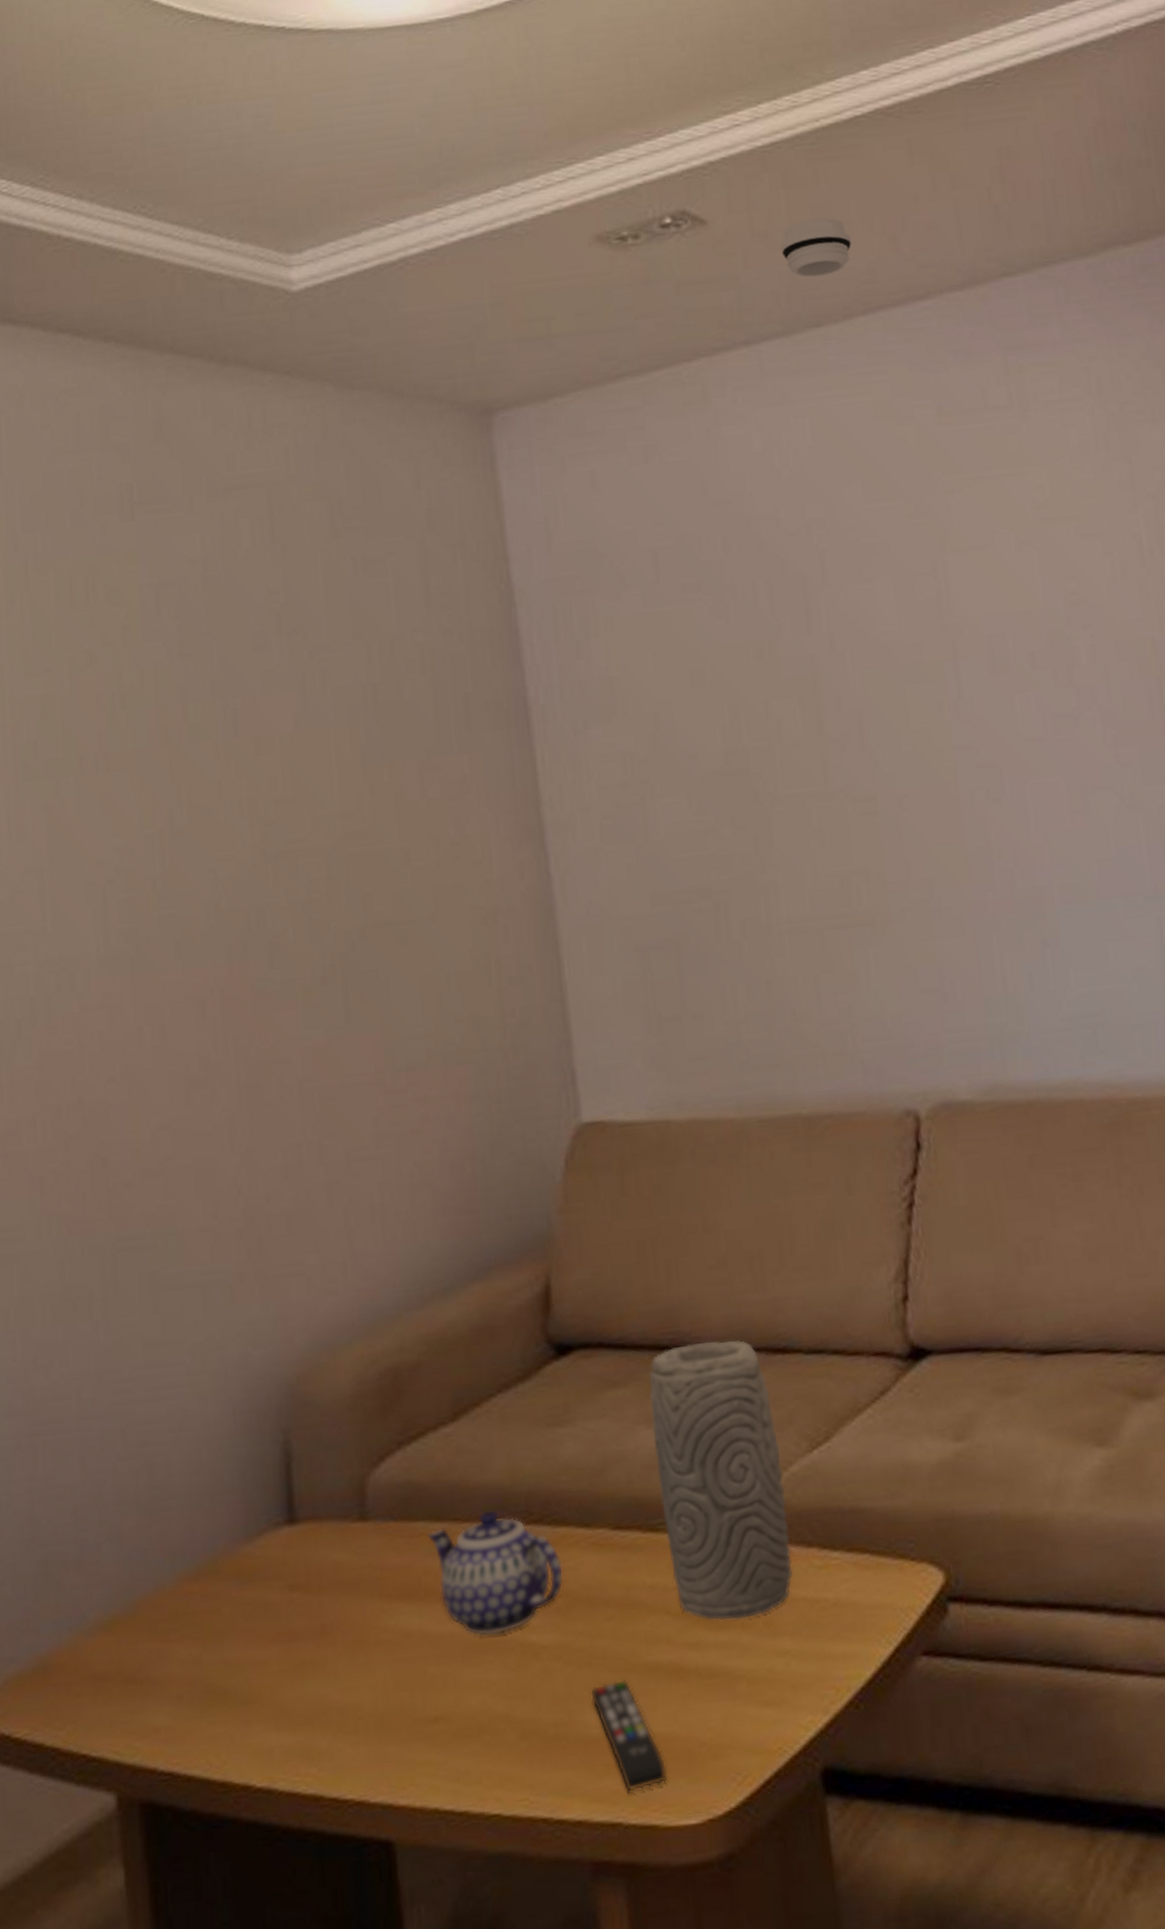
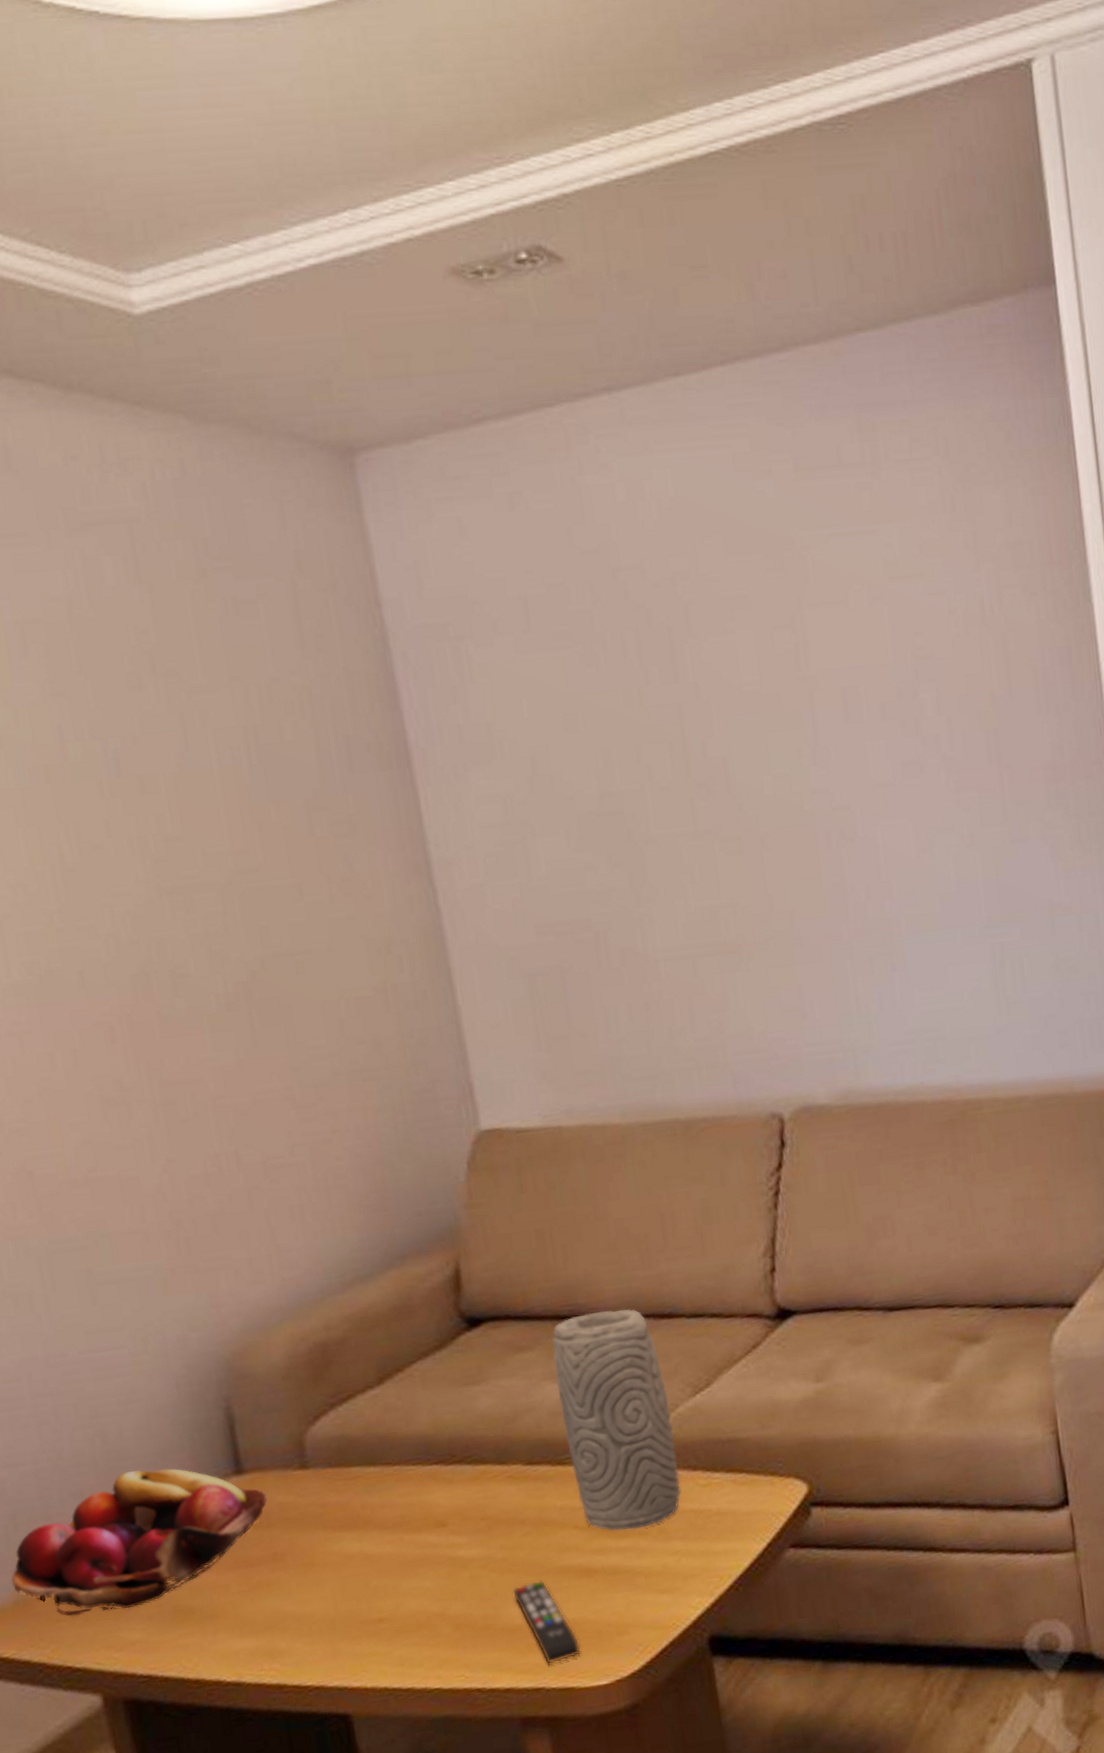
fruit basket: none [33,1512,320,1690] -> present [11,1468,267,1616]
teapot: present [428,1510,564,1636] -> none [363,1454,485,1554]
smoke detector: present [780,218,852,277] -> none [638,261,709,323]

